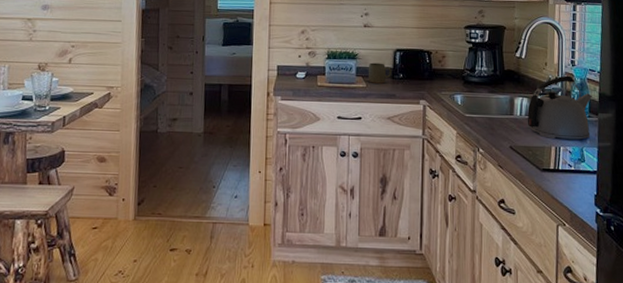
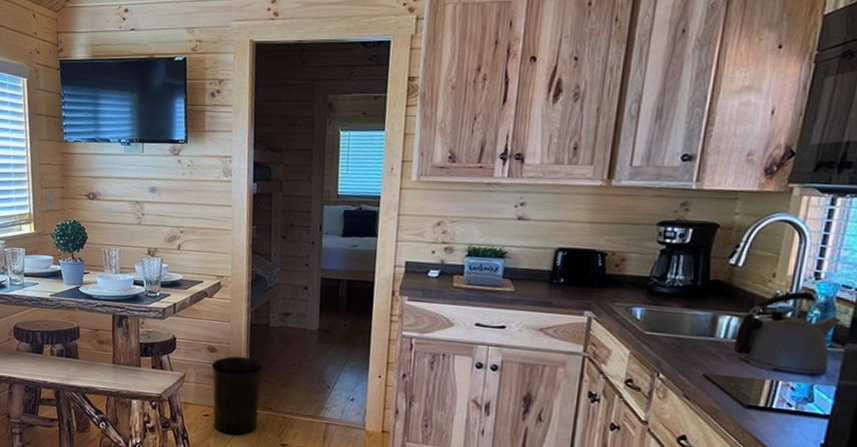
waste bin: none [100,164,152,245] -> present [211,356,263,436]
mug: present [368,62,391,84] -> none [517,262,550,289]

